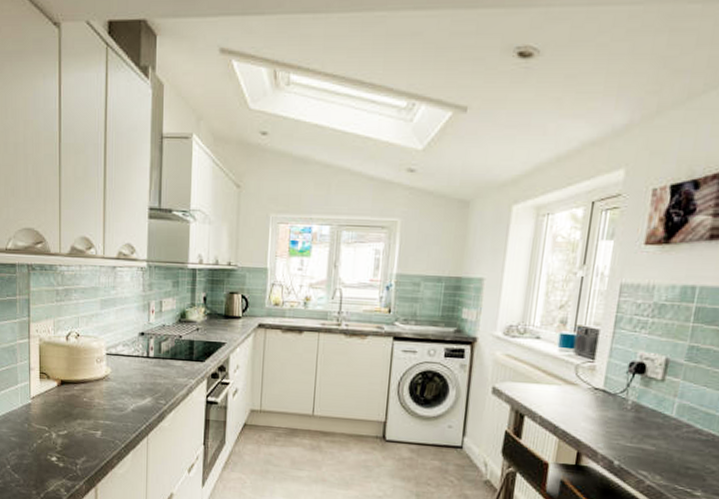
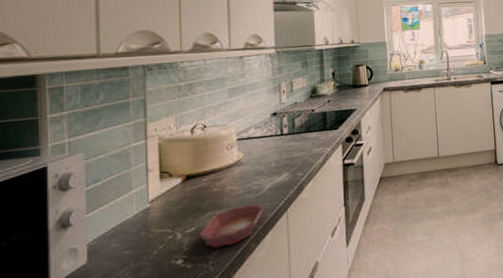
bowl: none [70,420,127,456] -> present [198,203,265,248]

